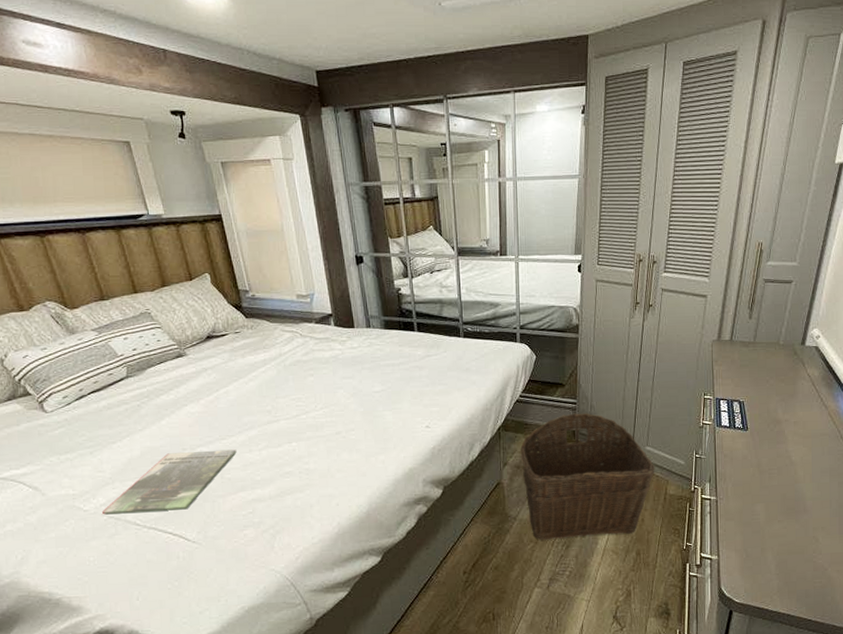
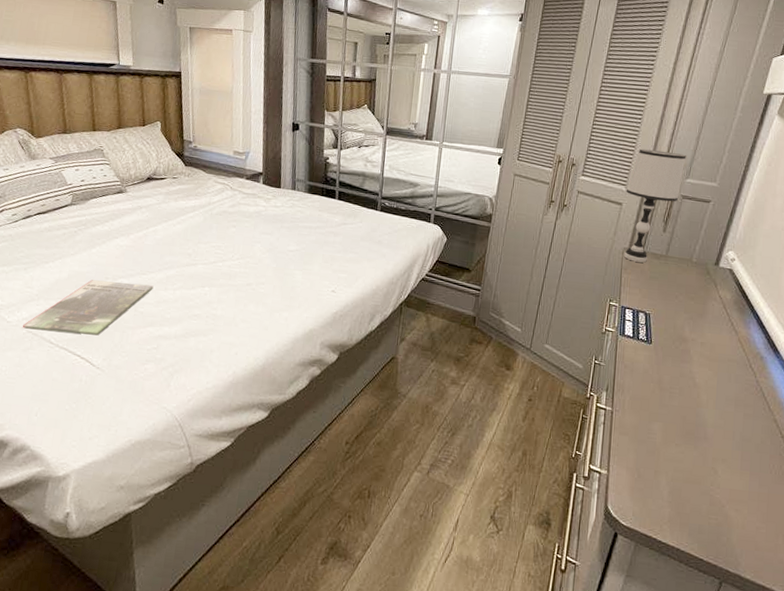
wicker basket: present [520,413,655,540] -> none [418,299,552,432]
table lamp: none [709,236,765,353] -> present [623,149,686,263]

